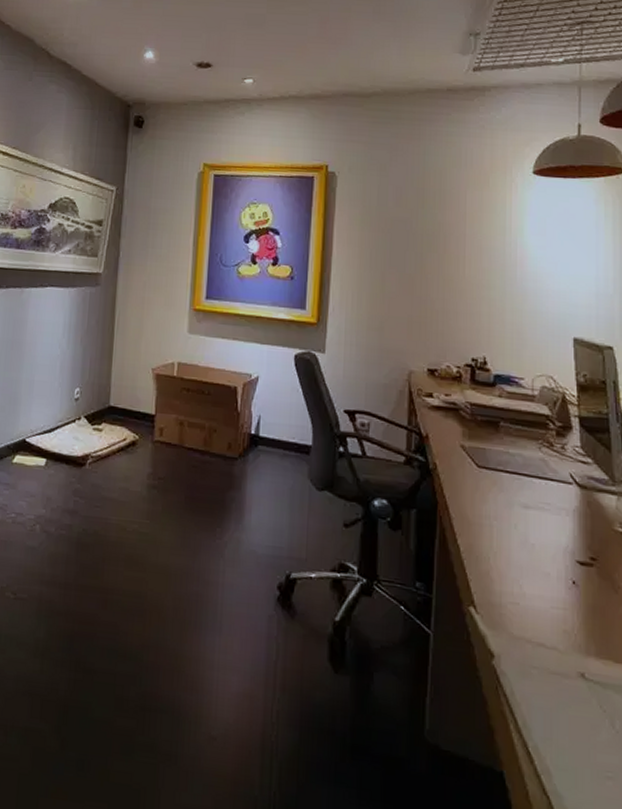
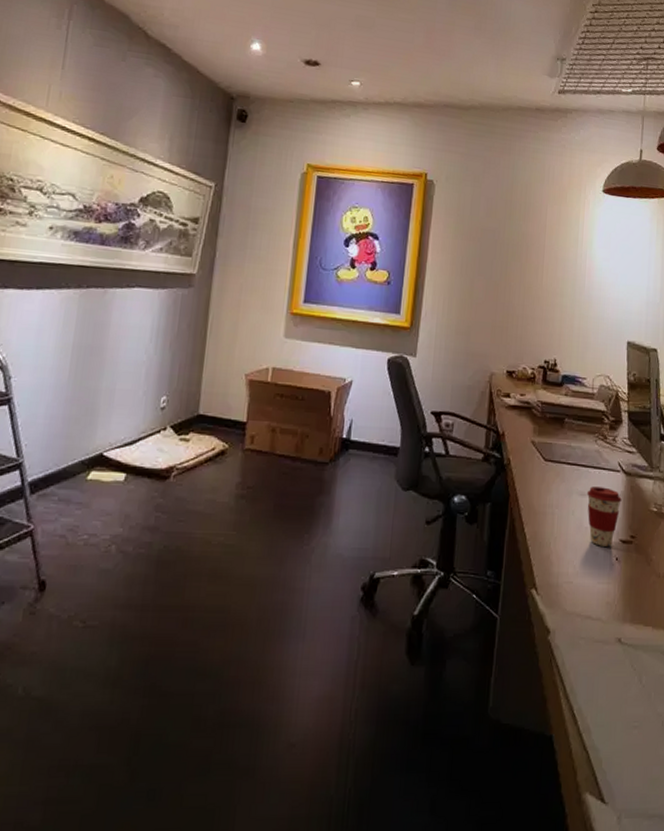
coffee cup: none [531,499,576,568] -> present [586,486,622,547]

